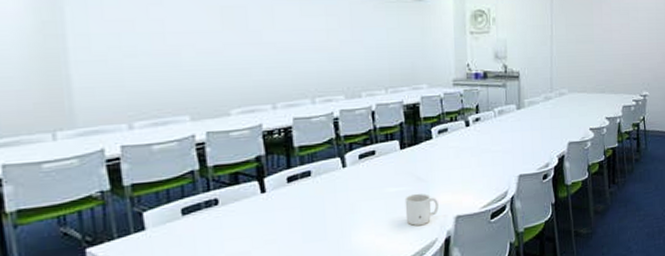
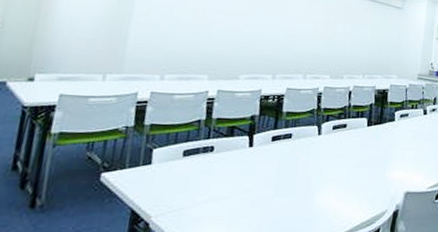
mug: present [405,193,439,226] -> none [363,166,392,196]

